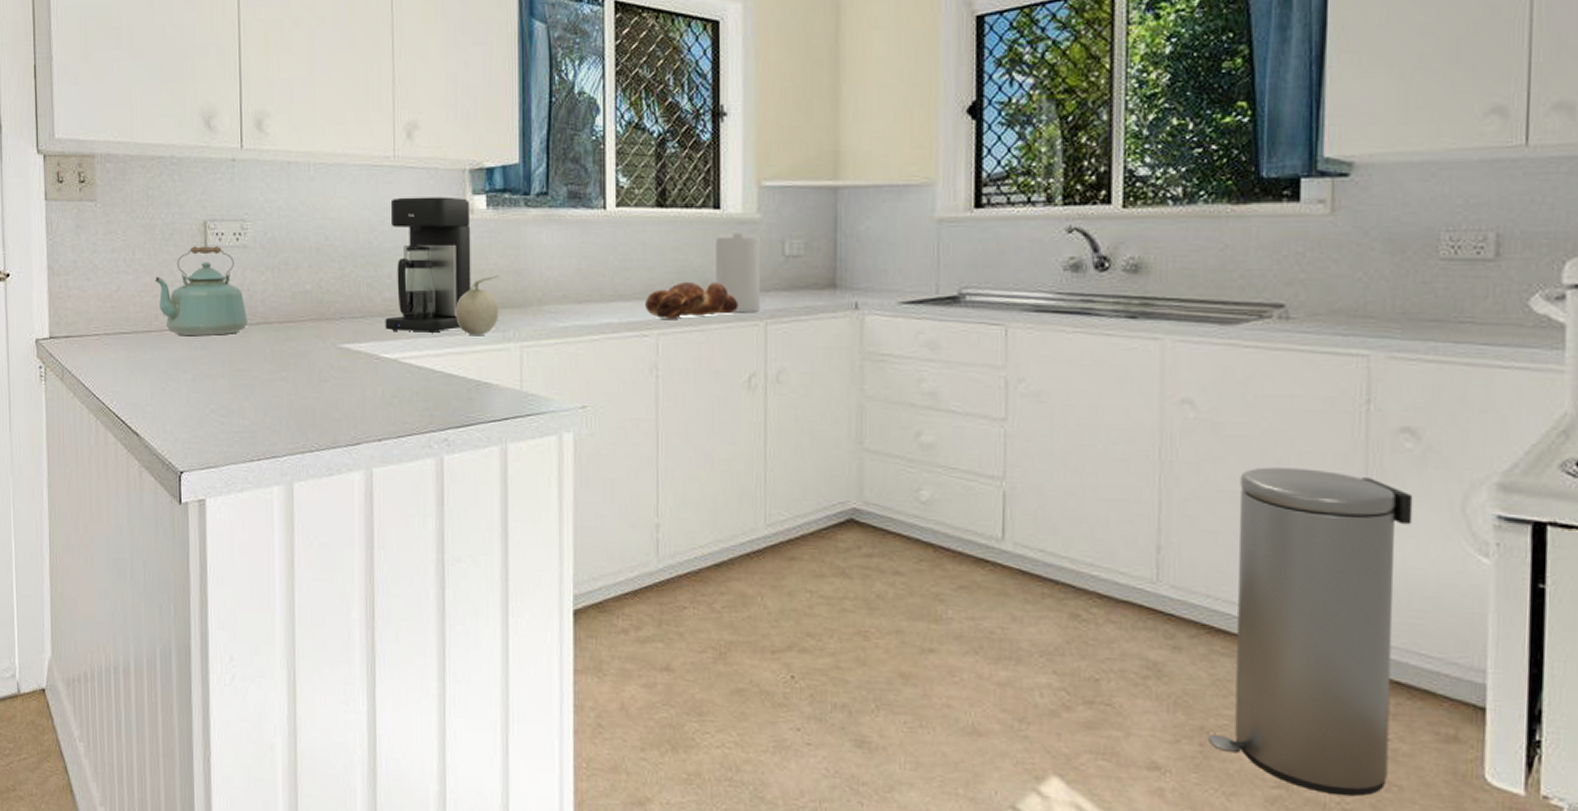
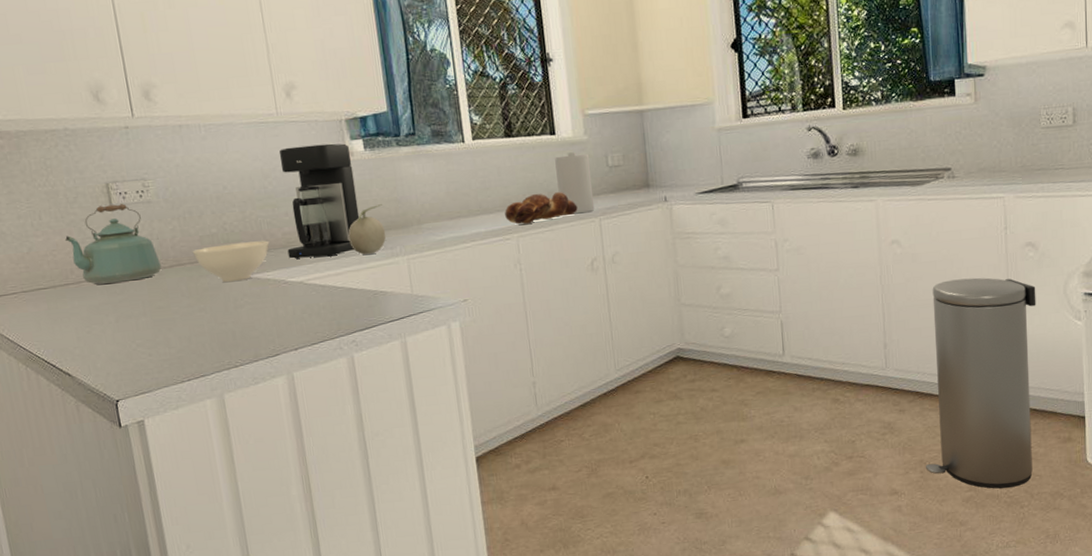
bowl: none [282,305,367,350] -> present [192,240,270,283]

